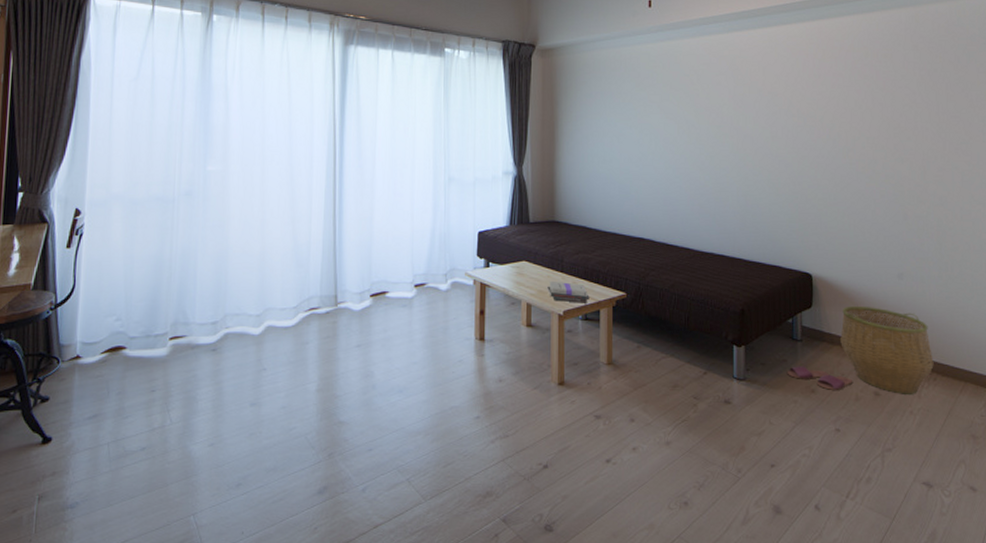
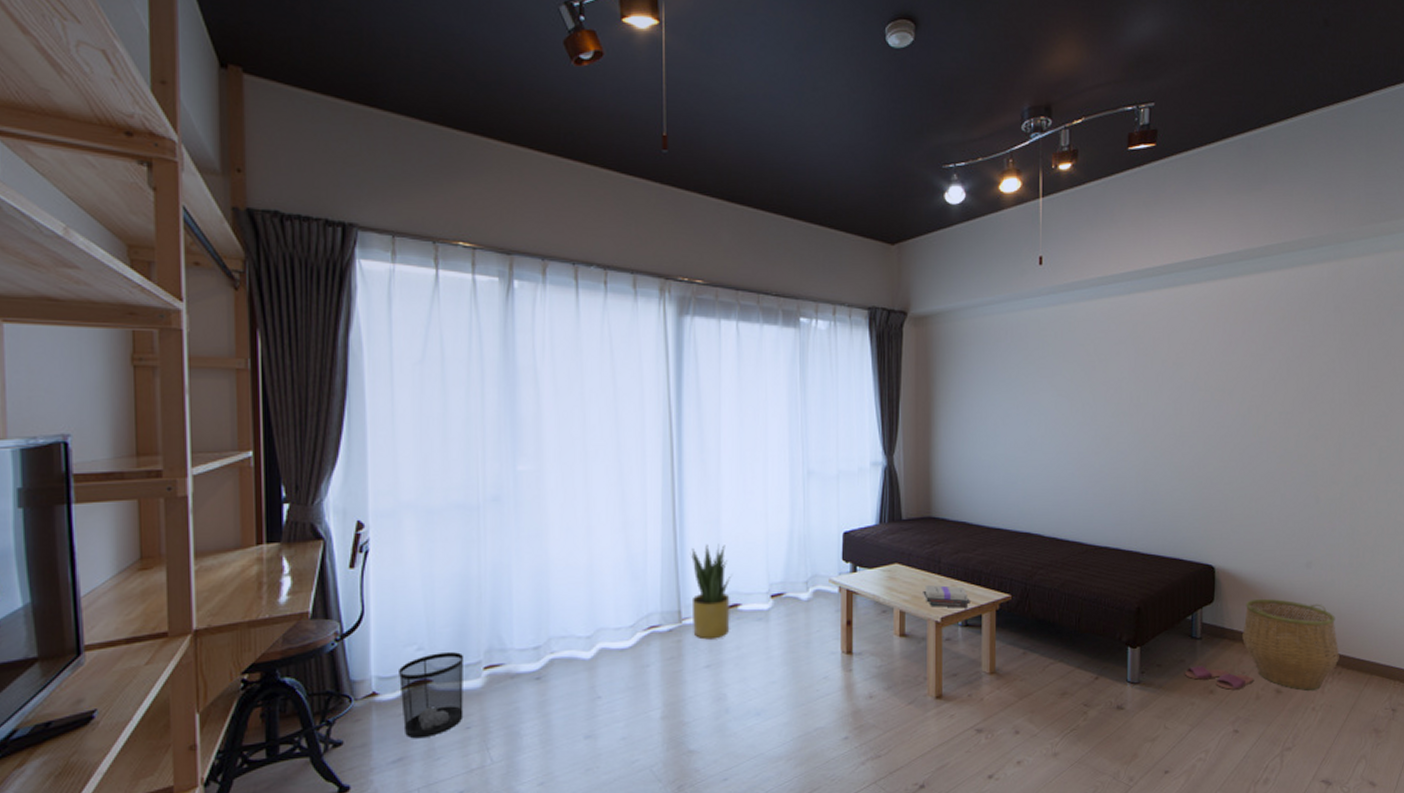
waste bin: none [98,324,154,398] -> present [397,652,464,739]
planter: none [346,238,381,322] -> present [691,543,732,640]

